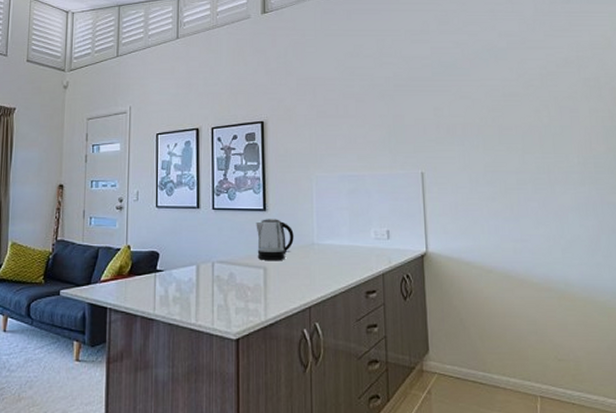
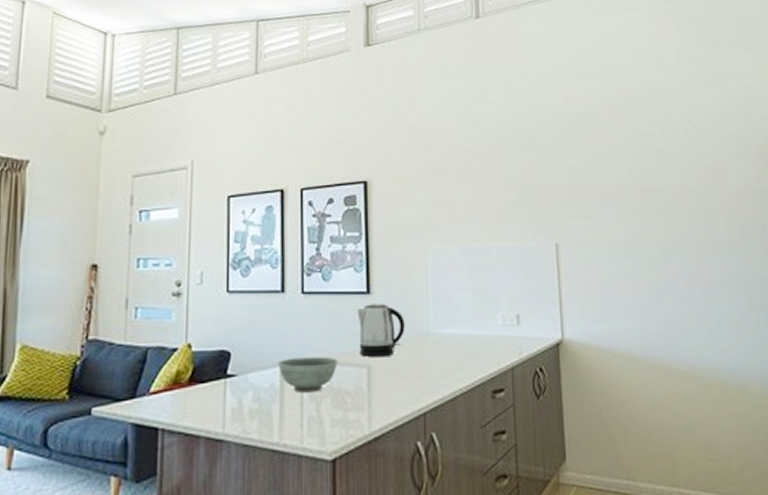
bowl: none [195,259,241,286] -> present [278,356,338,393]

